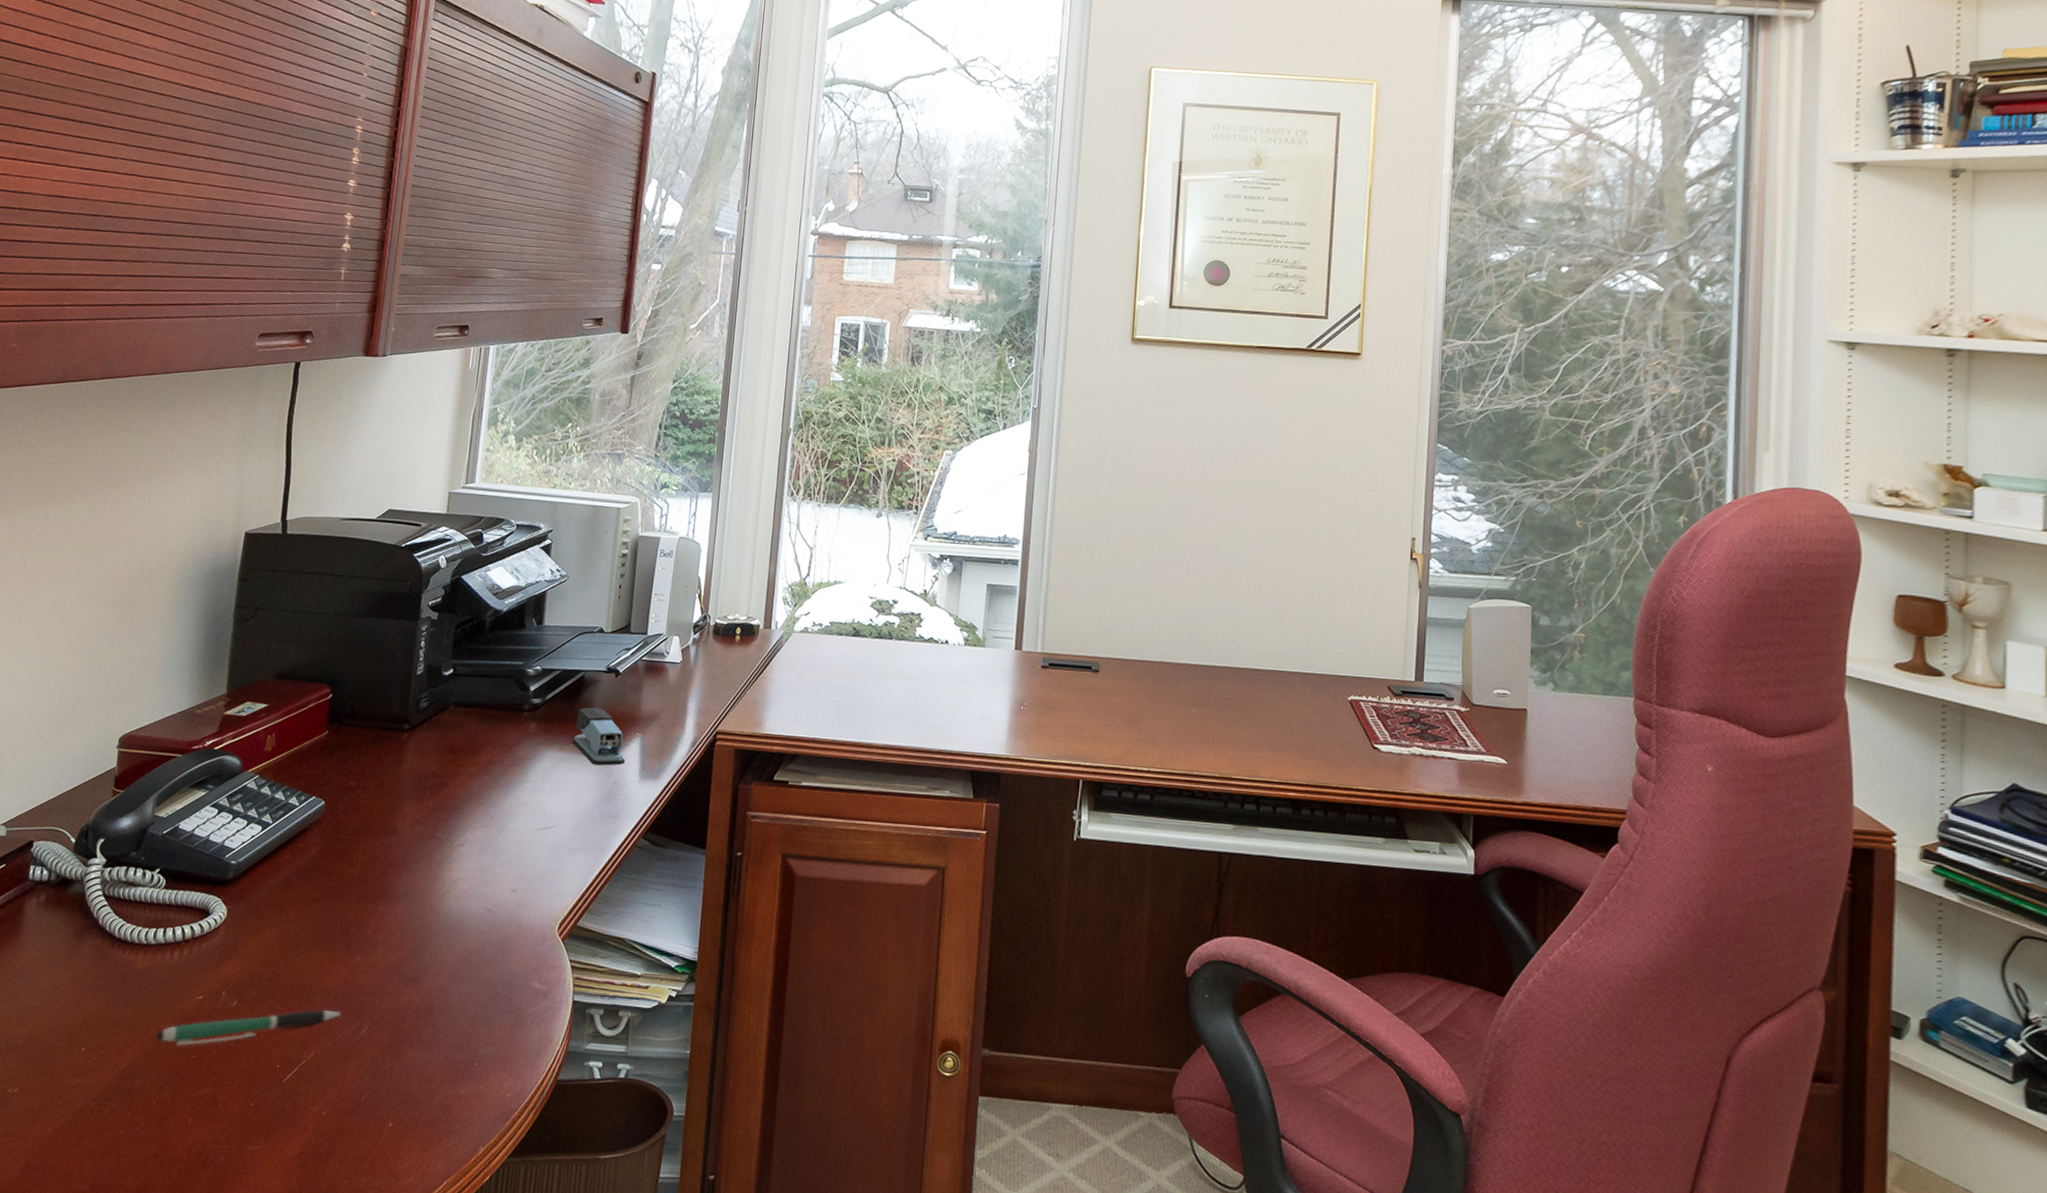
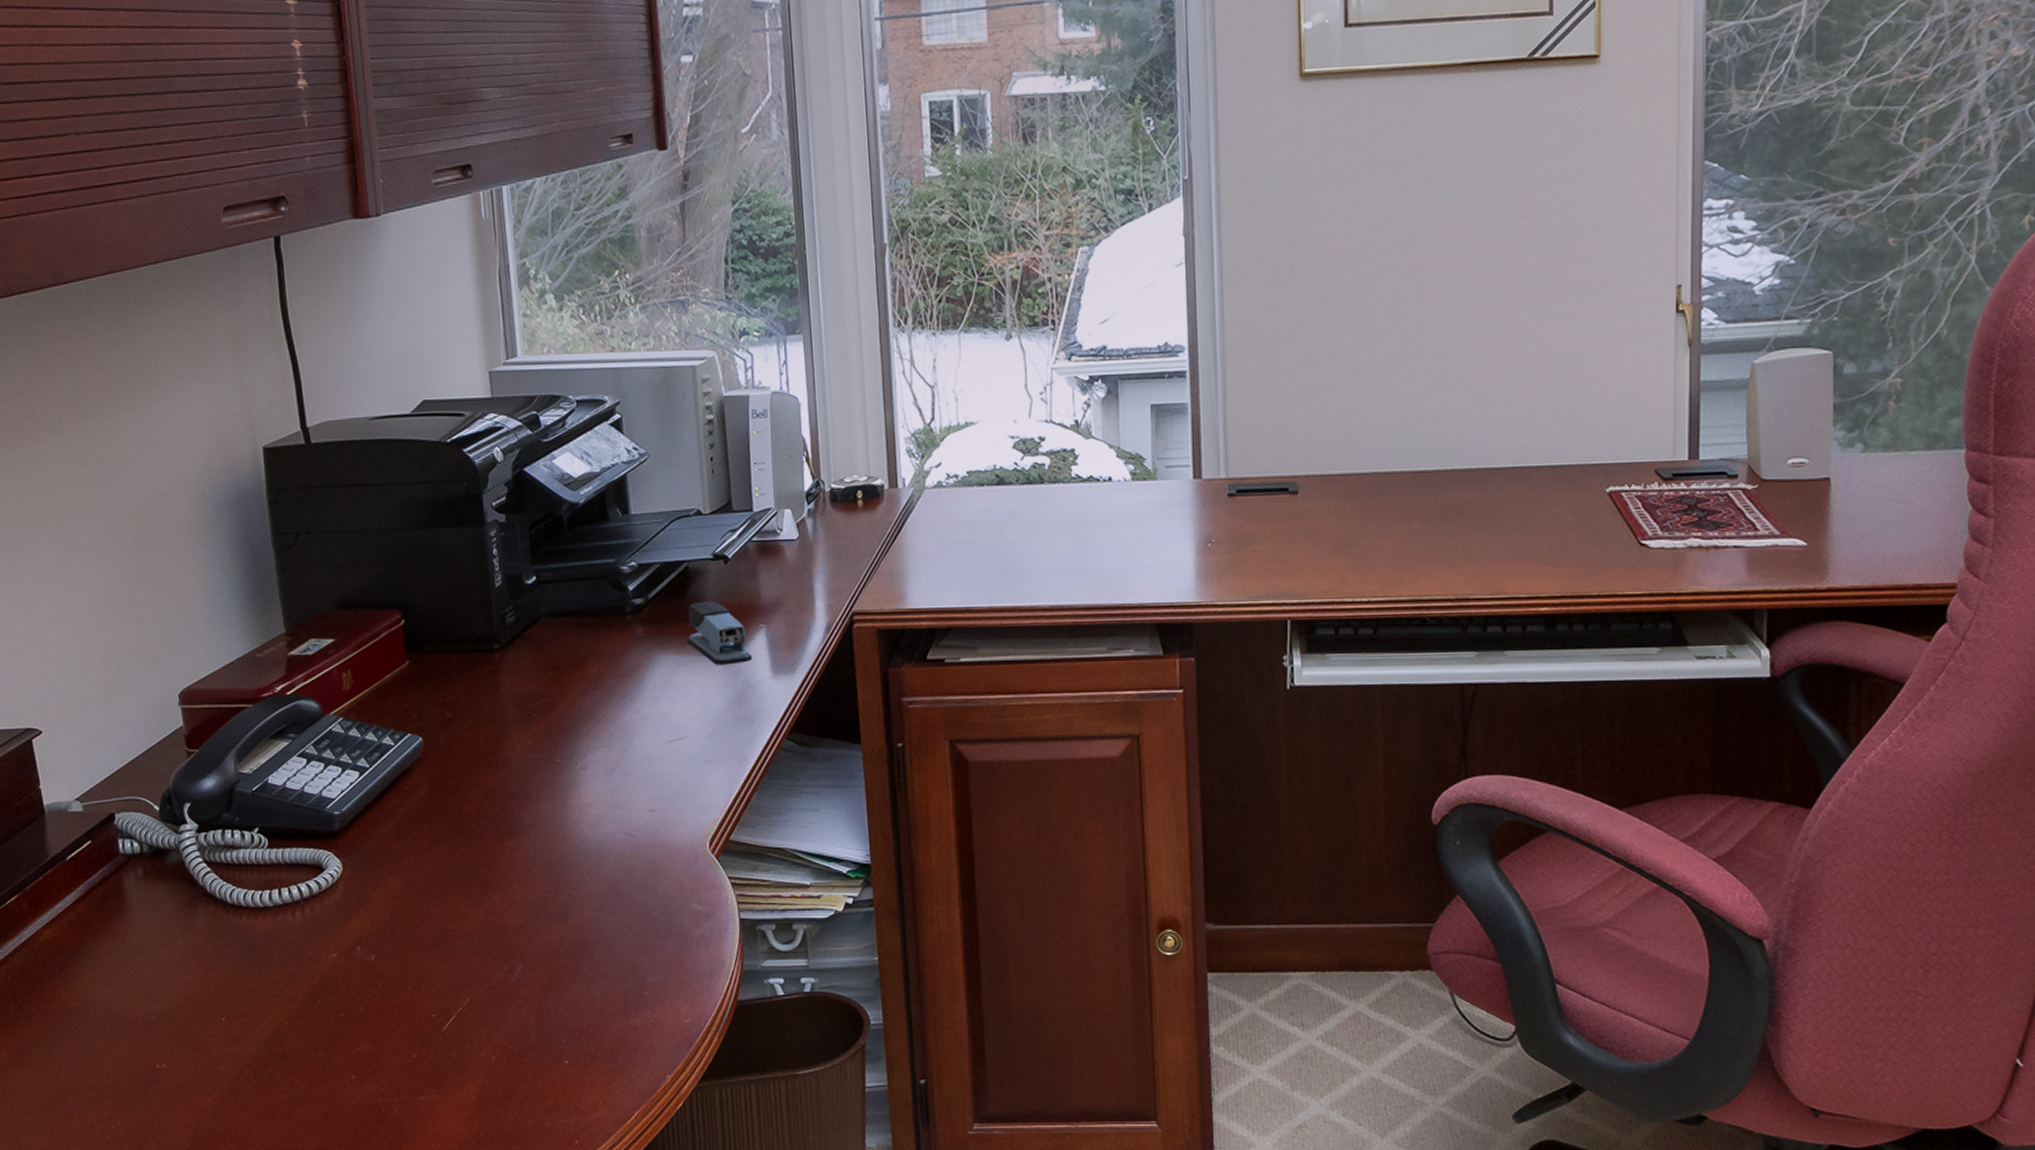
pen: present [156,1009,341,1046] -> none [297,955,490,1006]

